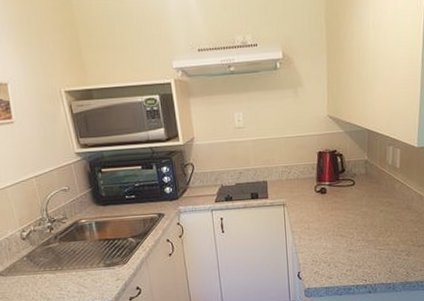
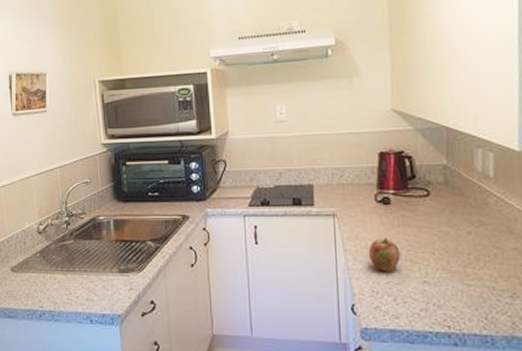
apple: none [310,220,333,246] -> present [368,238,401,272]

